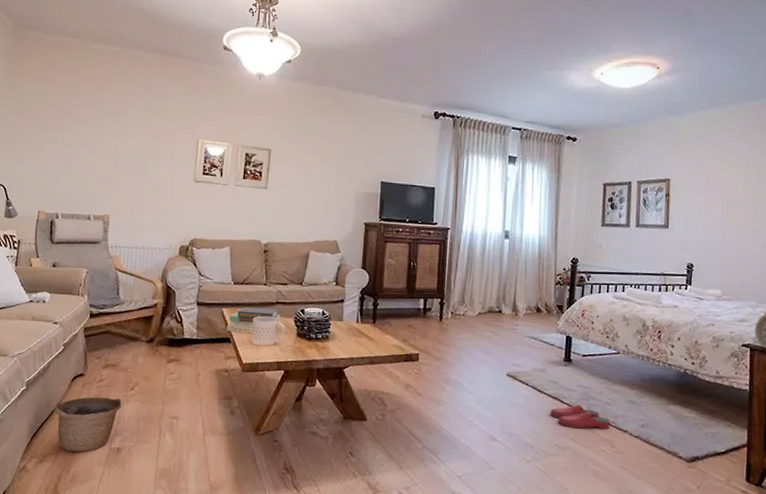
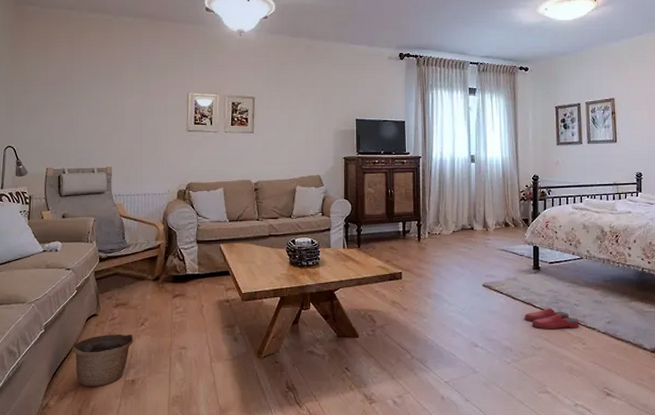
books: present [226,307,281,333] -> none [225,242,274,265]
mug: present [251,316,285,346] -> none [248,248,278,276]

